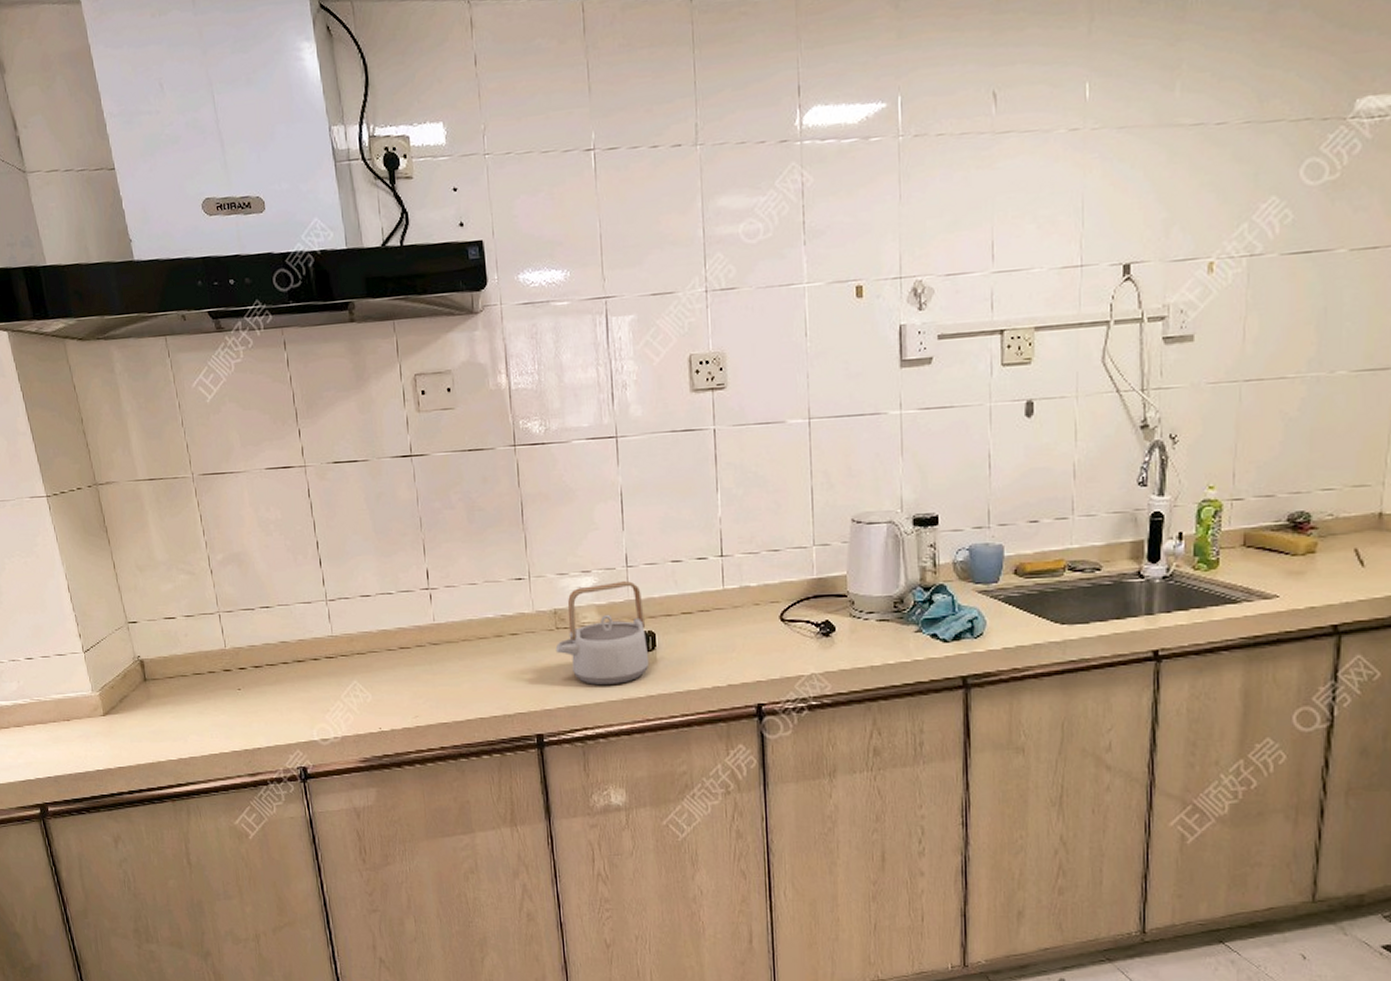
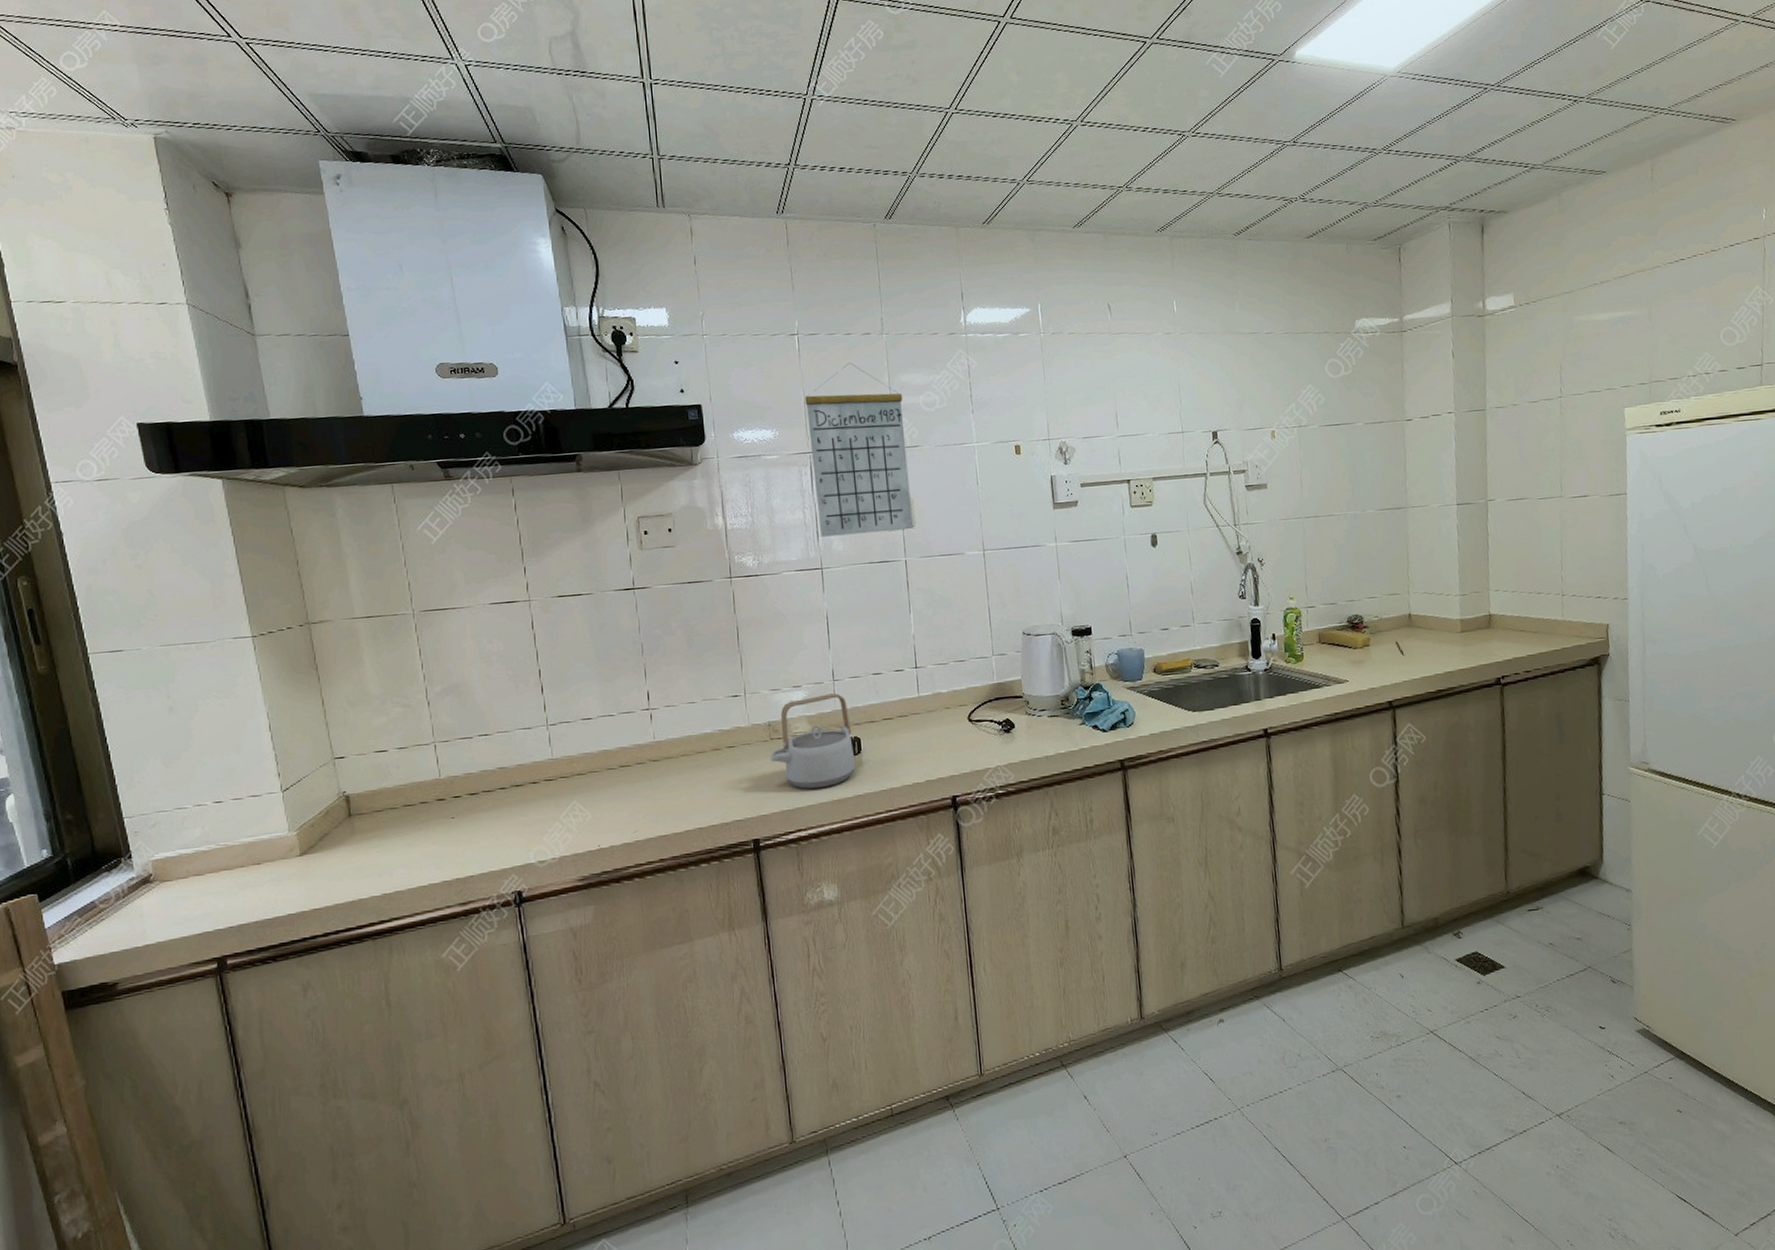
calendar: none [601,183,725,400] -> present [805,362,913,537]

